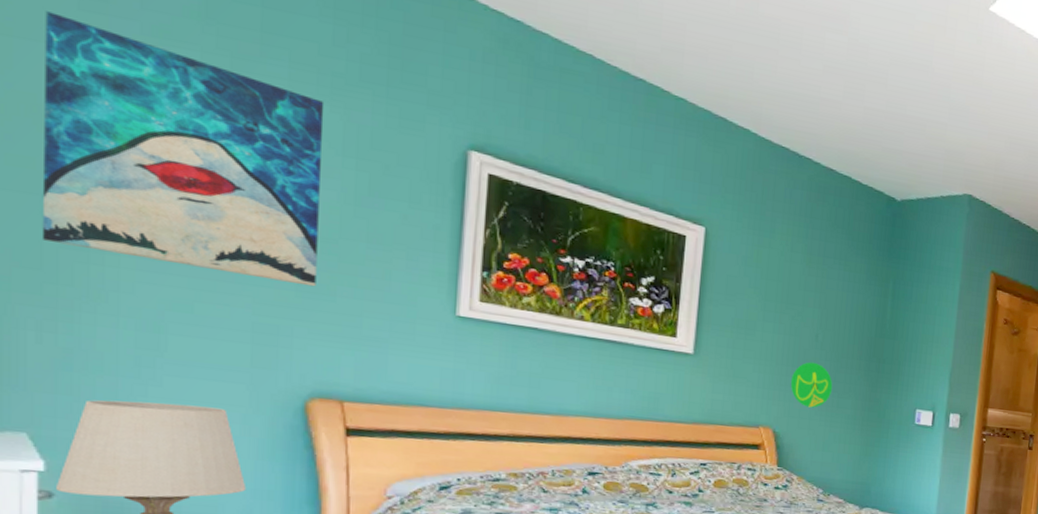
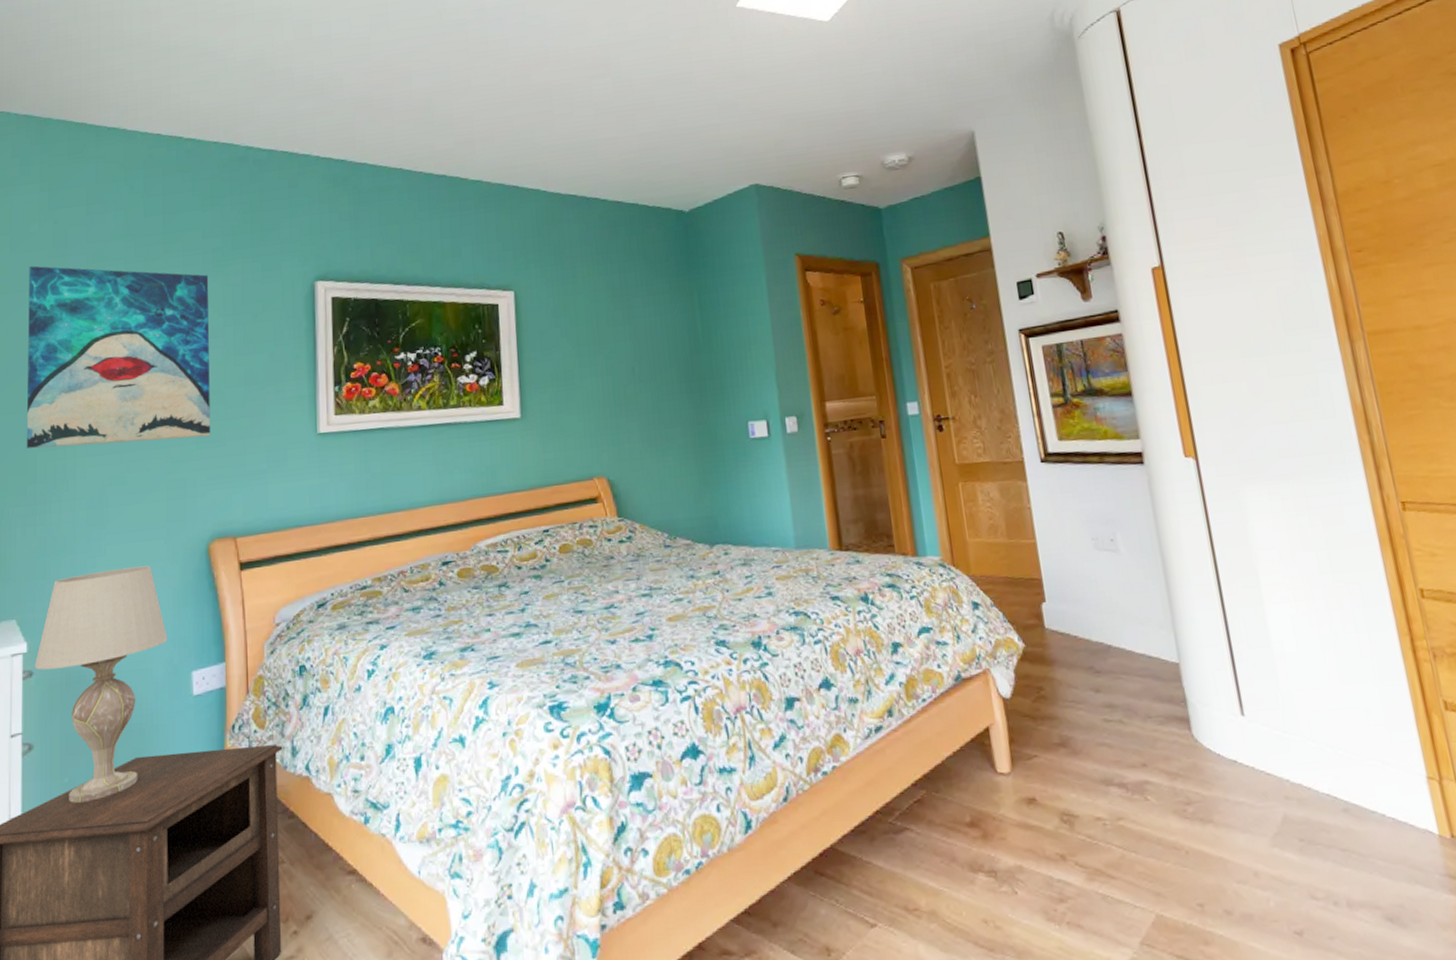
decorative plate: present [790,361,833,408] -> none [615,397,659,447]

